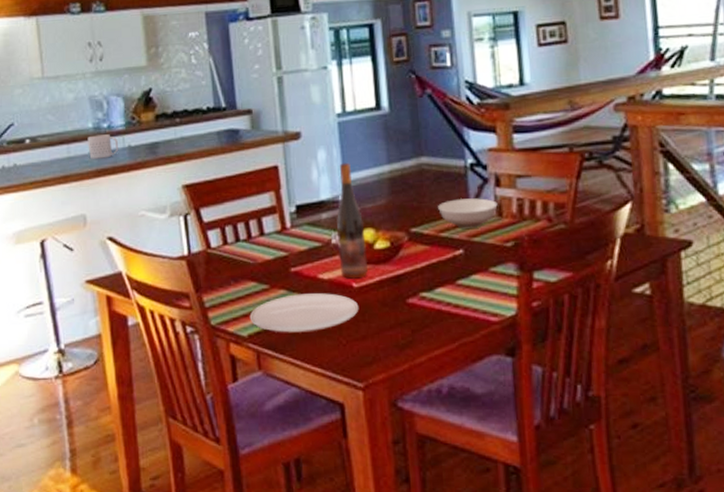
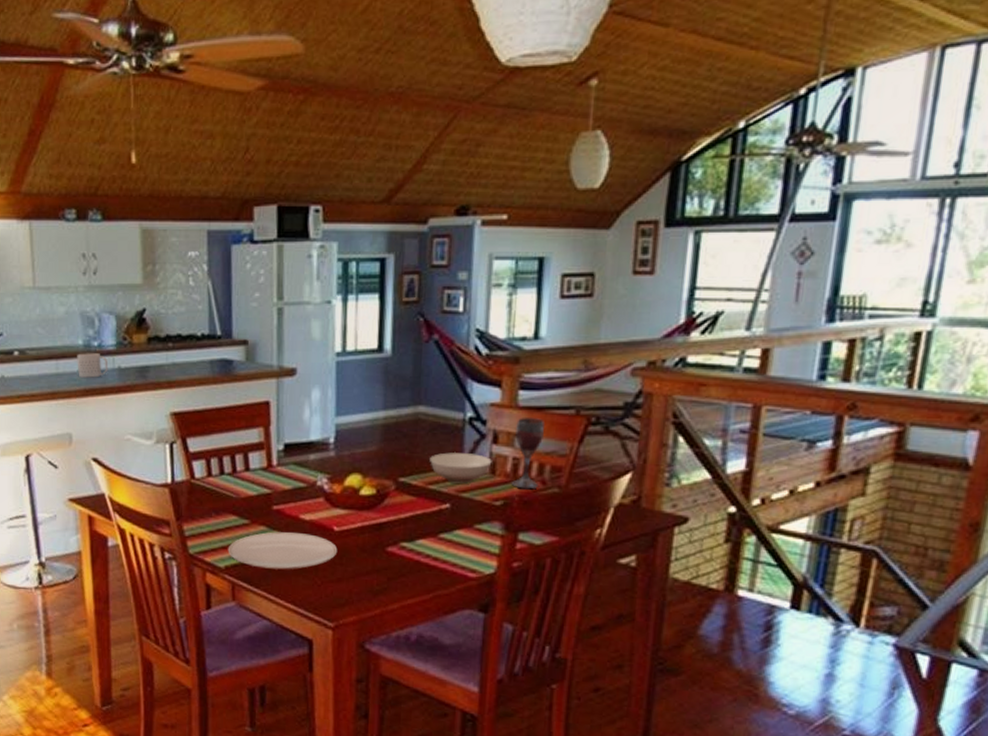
wine bottle: present [337,162,368,279] -> none [322,404,352,523]
cup: none [515,159,545,228] -> present [511,418,545,490]

